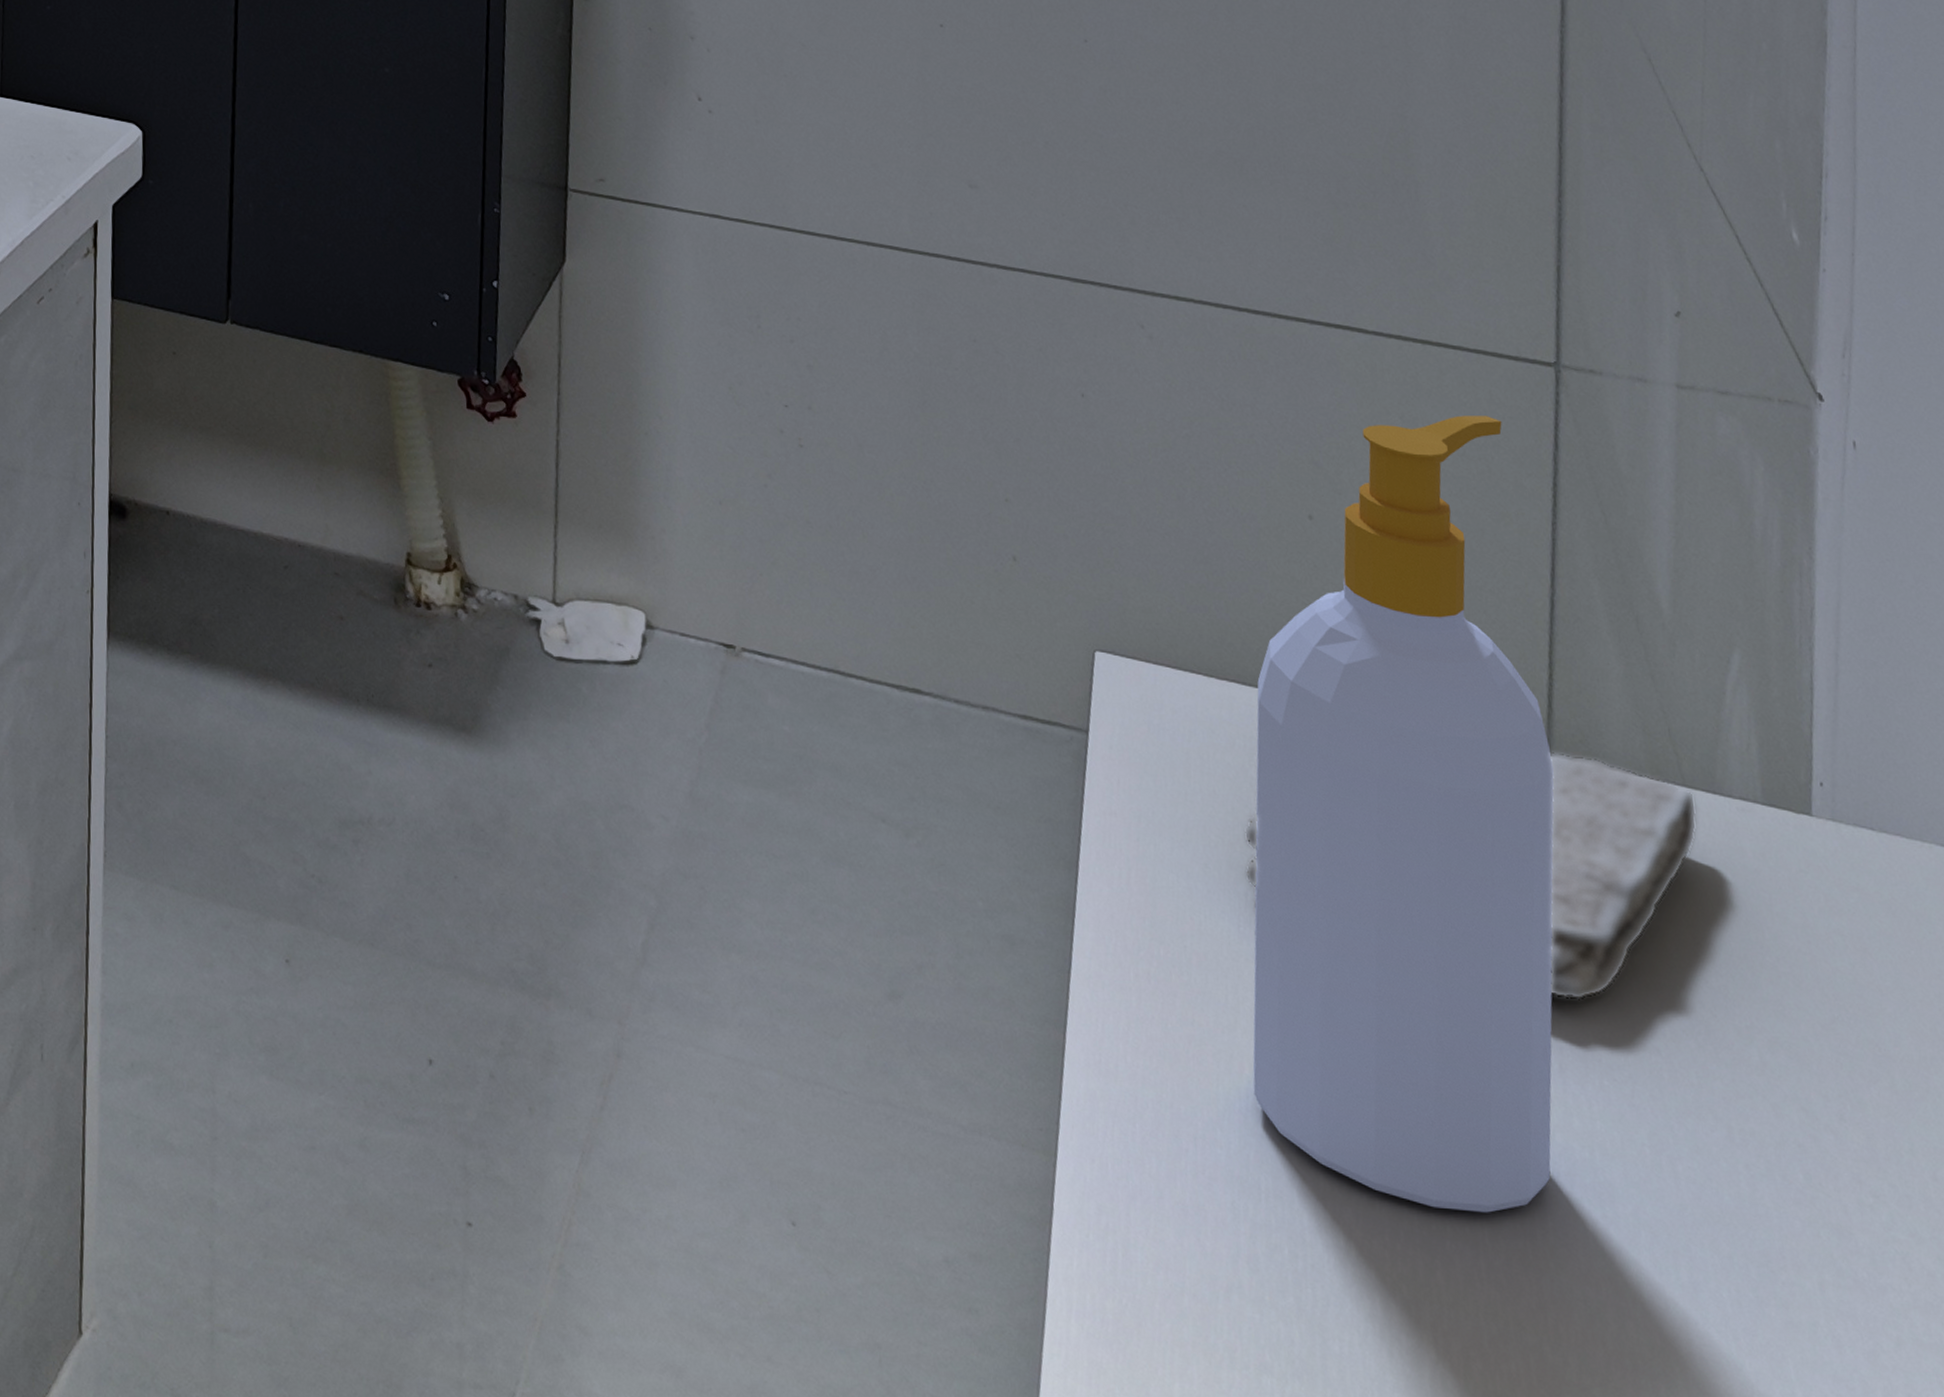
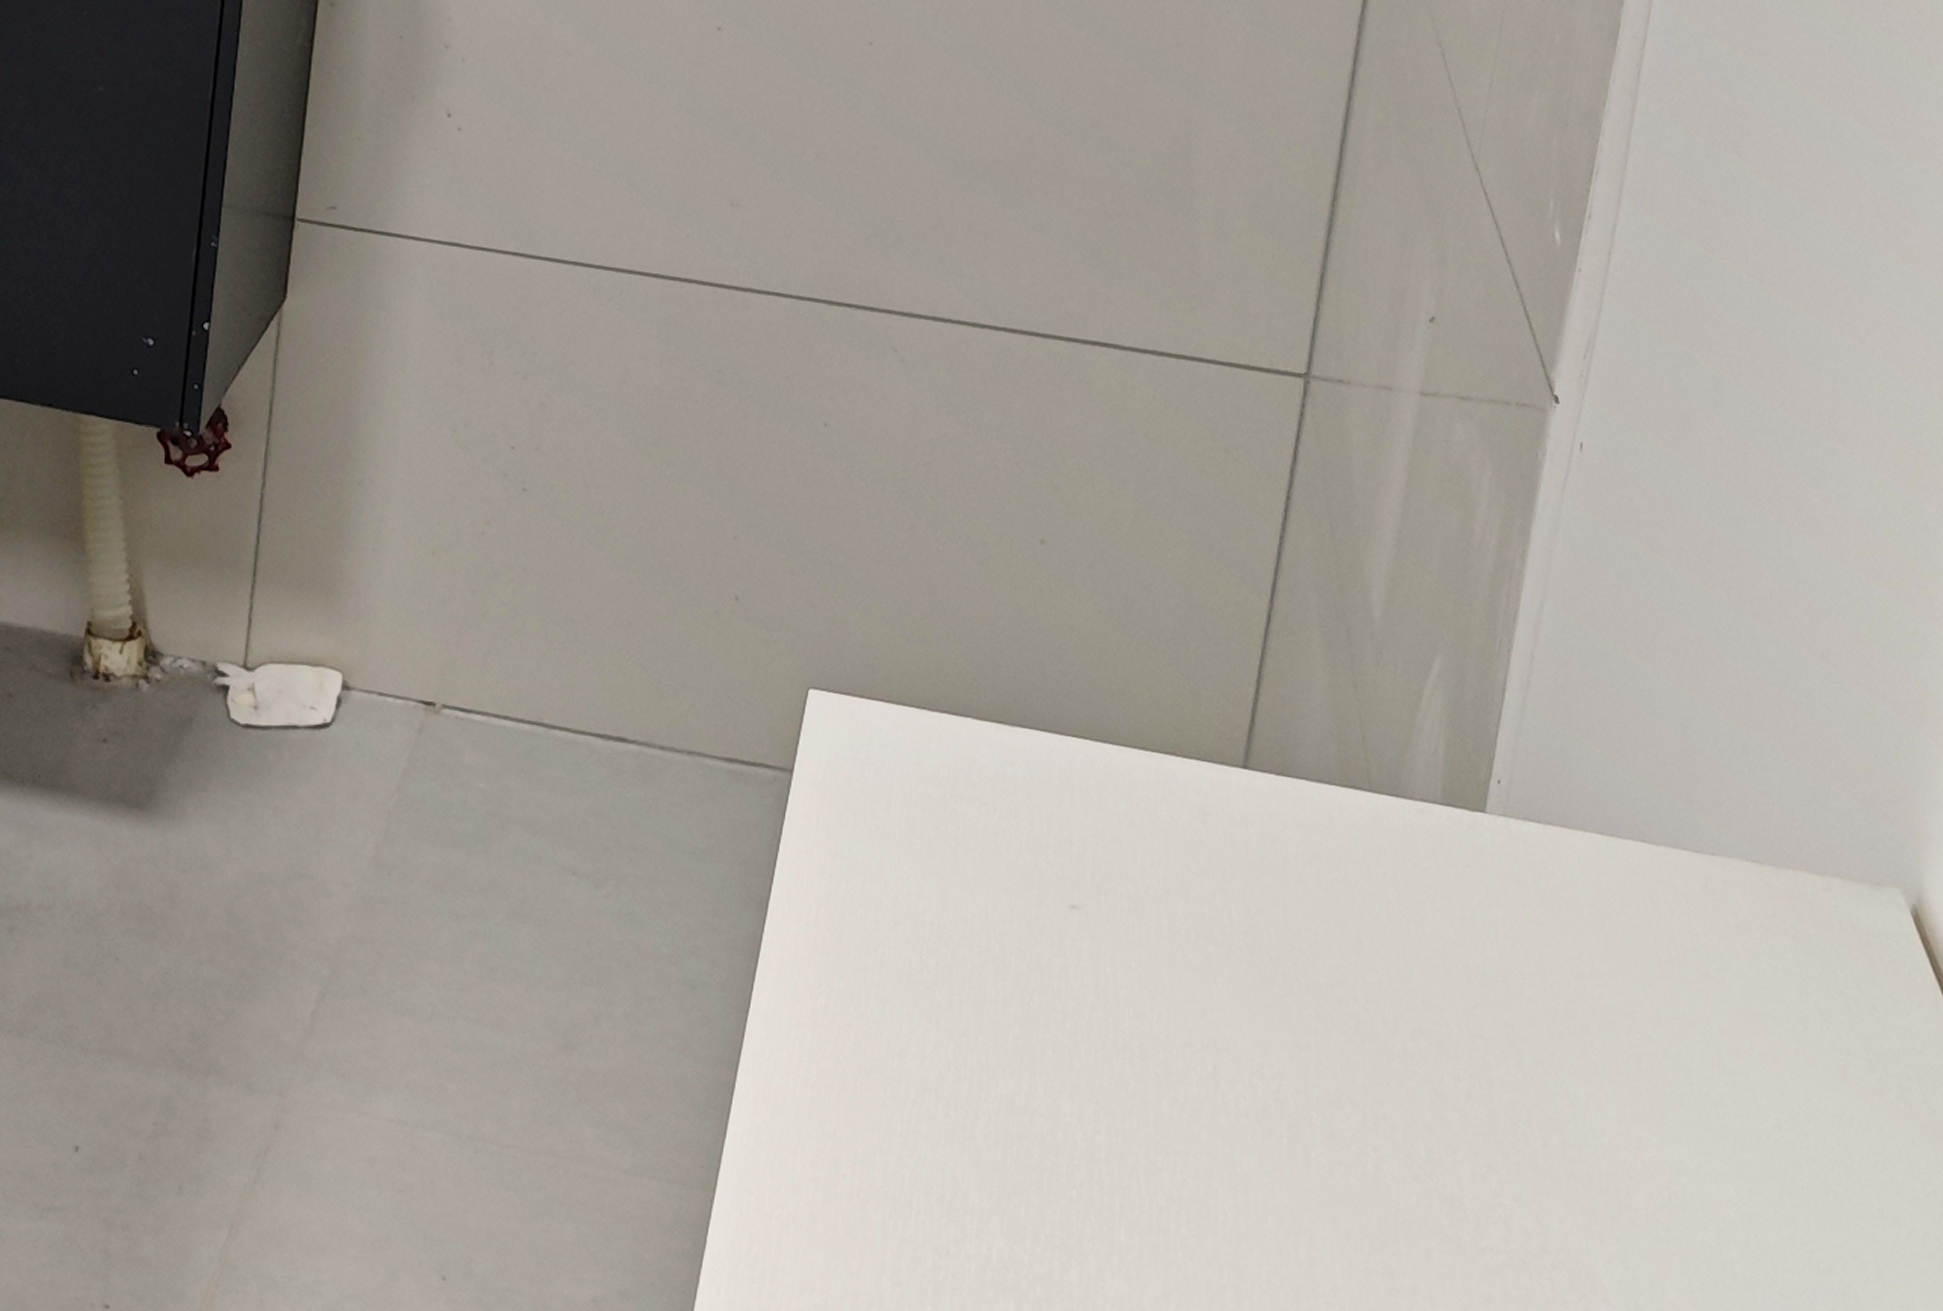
washcloth: present [1243,751,1697,1001] -> none [933,764,1379,1005]
soap bottle: present [1252,415,1555,1213] -> none [916,431,1249,1212]

